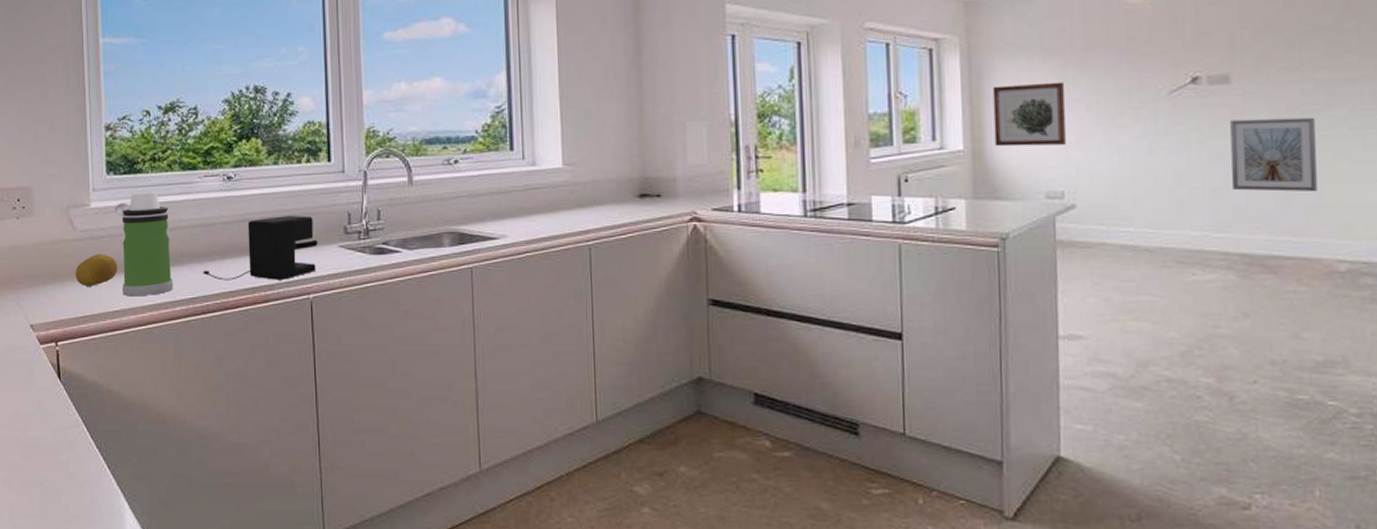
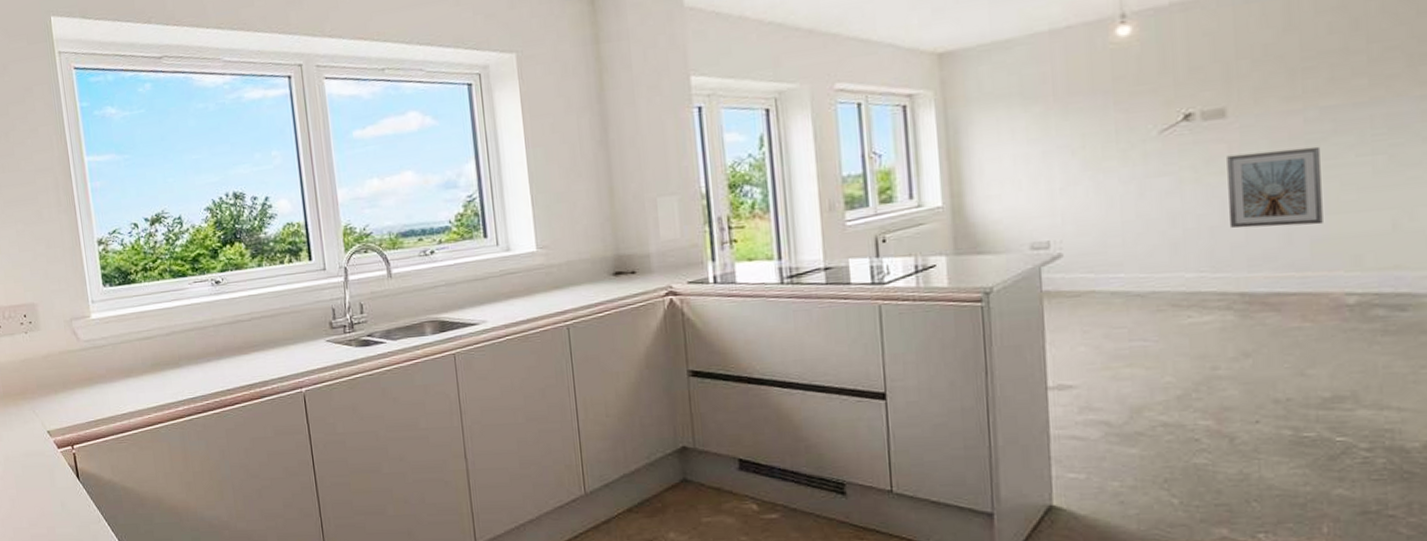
fruit: present [75,254,118,287] -> none [83,361,122,393]
water bottle: present [115,192,174,297] -> none [114,300,175,400]
coffee maker: present [201,215,318,281] -> none [199,313,306,380]
wall art: present [992,82,1066,147] -> none [971,129,1050,201]

